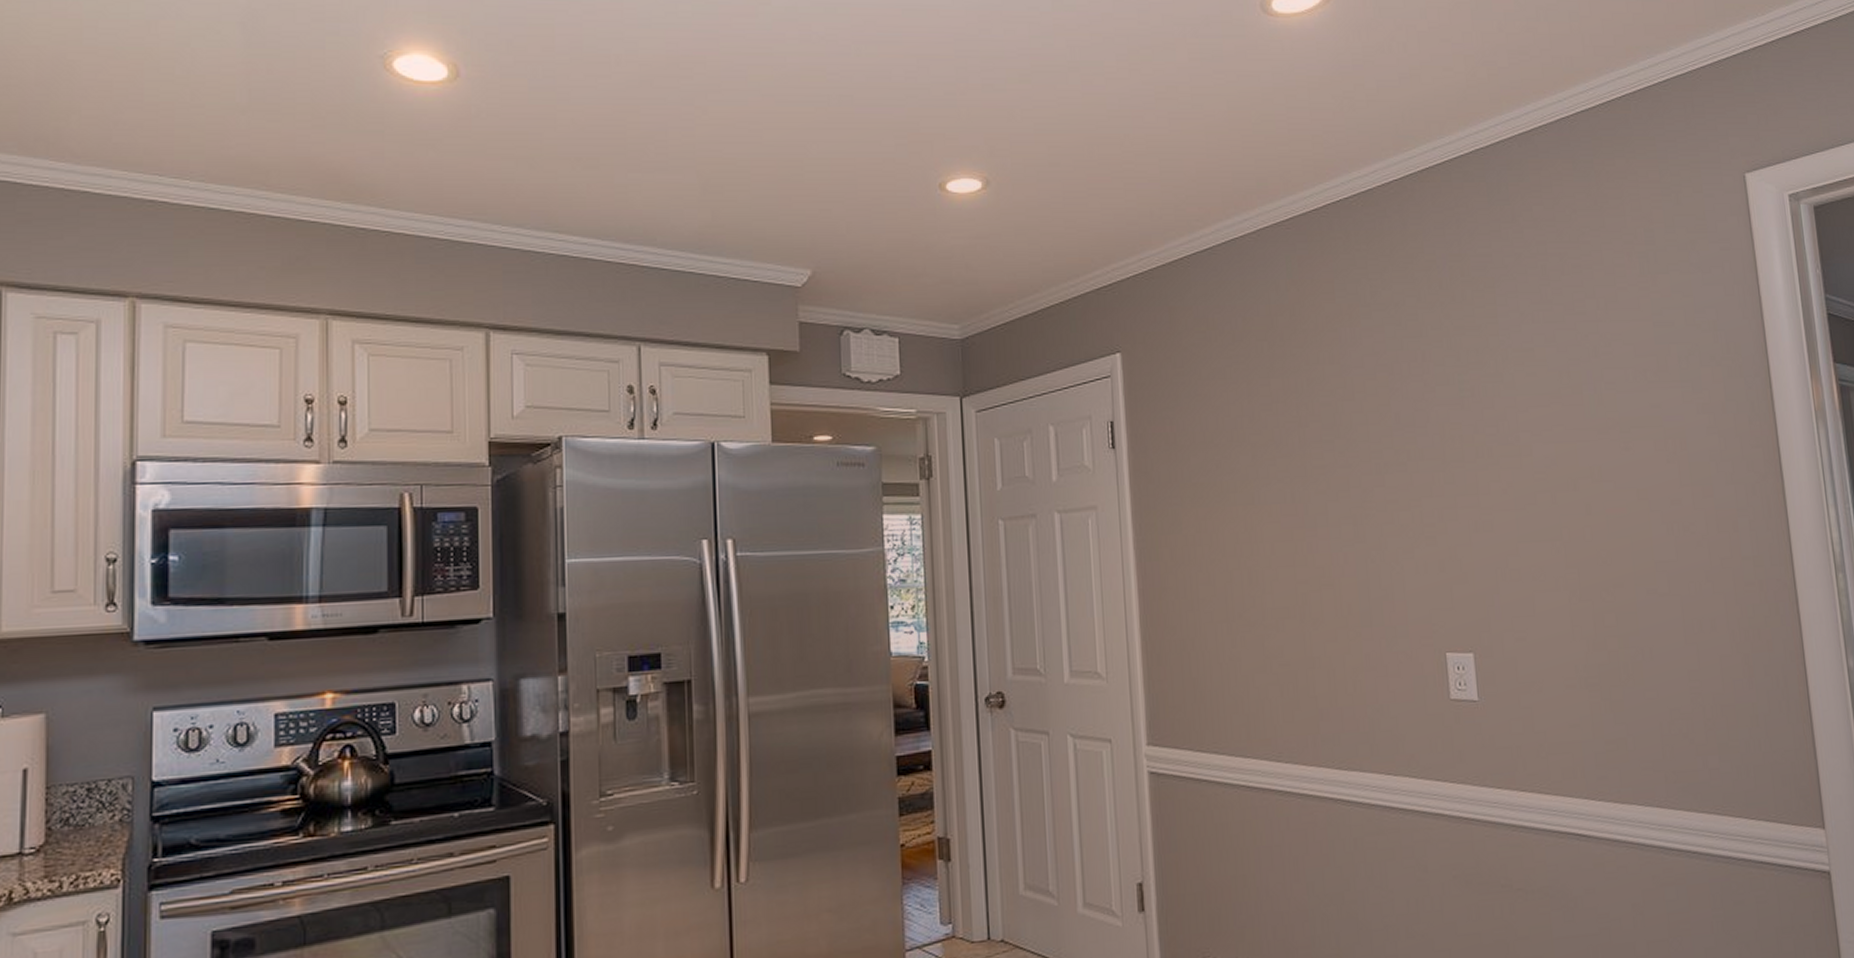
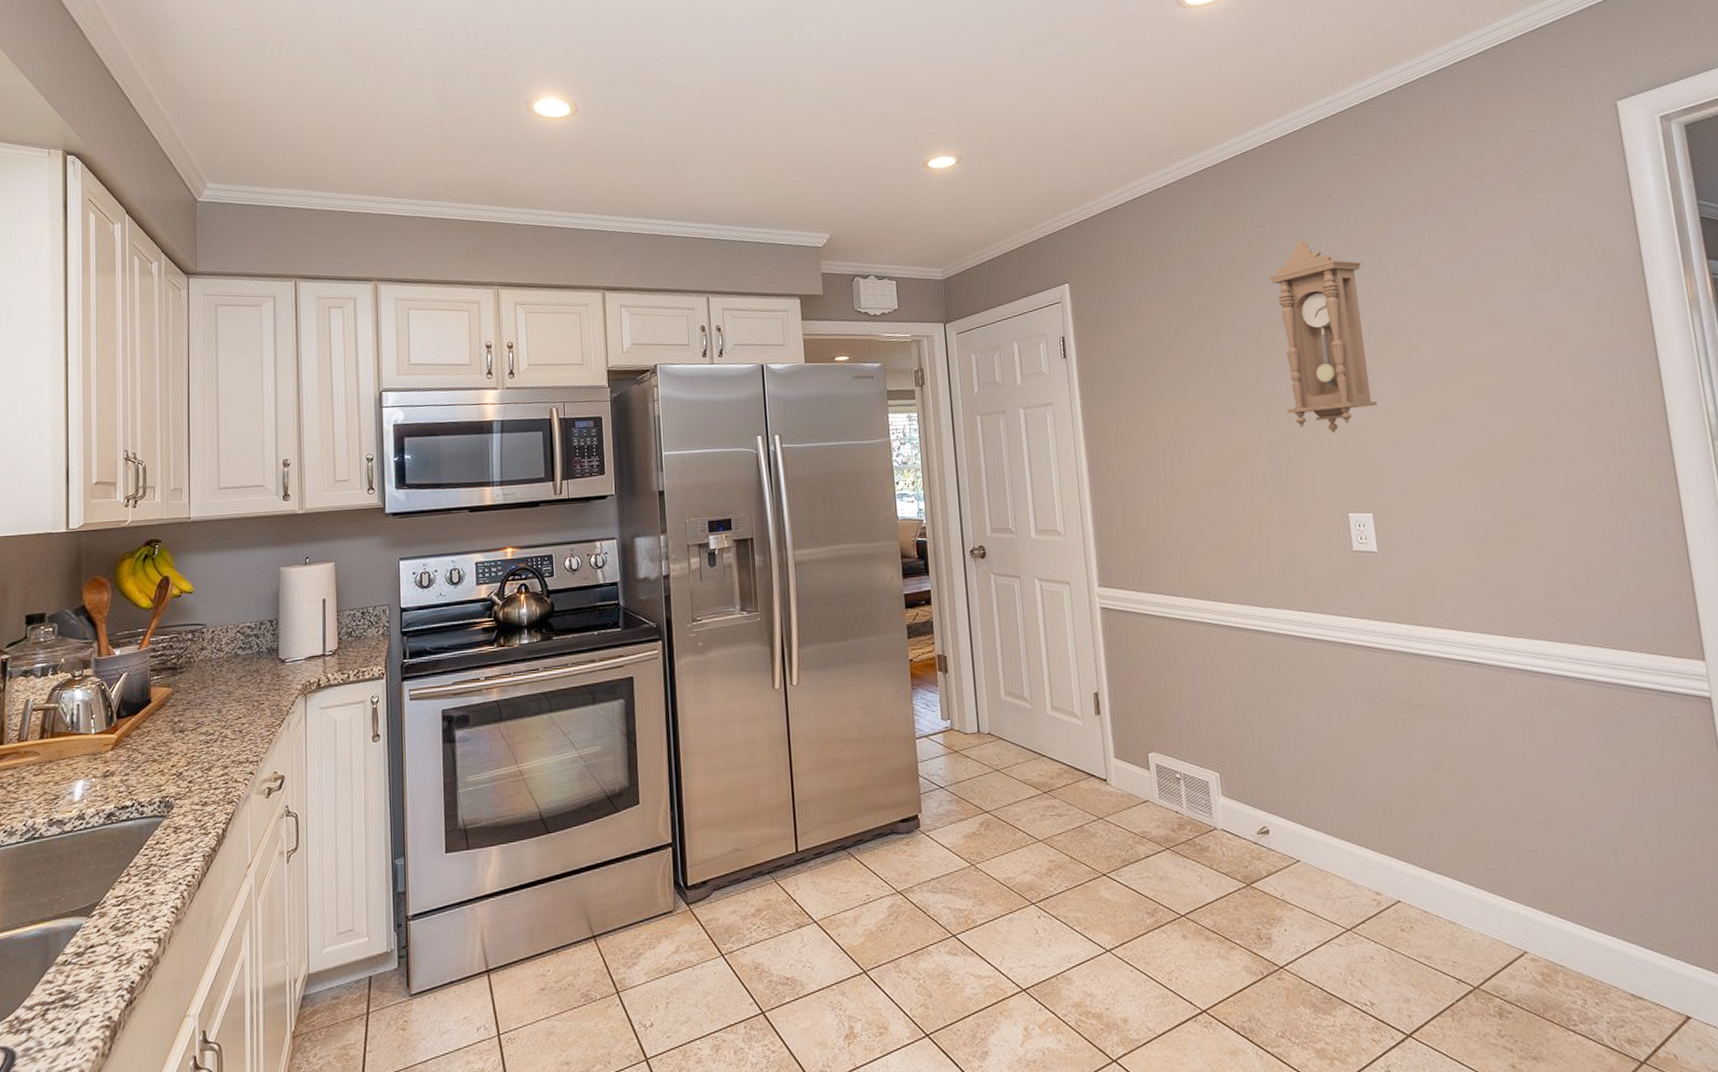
pendulum clock: none [1362,314,1481,554] -> present [1269,240,1377,434]

